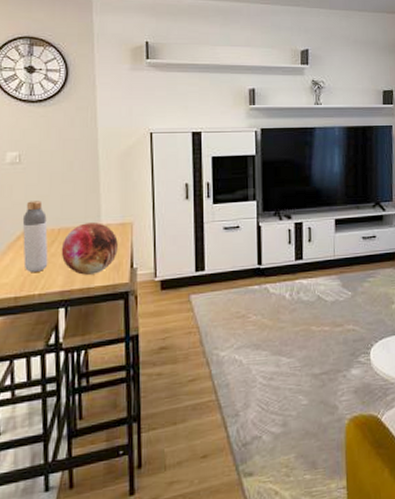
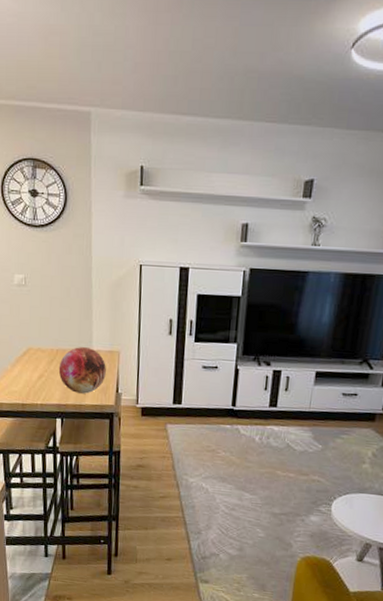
bottle: present [22,201,48,272] -> none [27,321,49,385]

